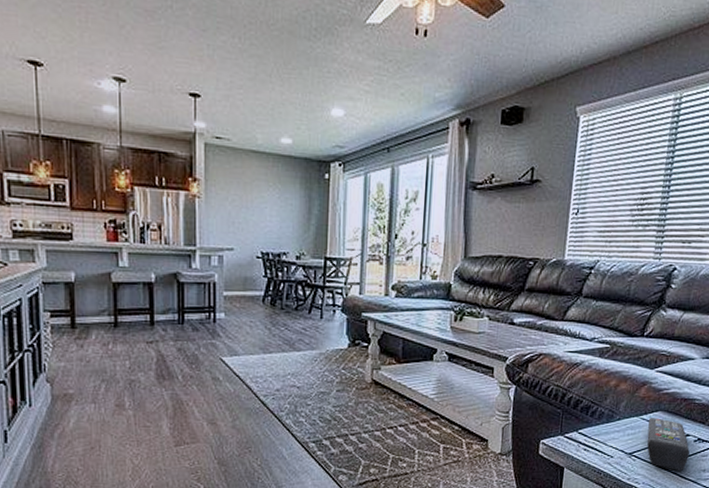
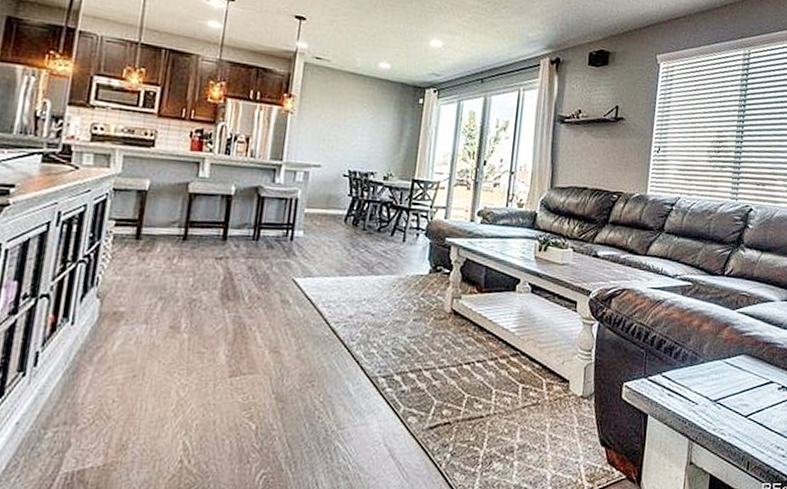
remote control: present [647,418,690,472] -> none [731,362,774,423]

